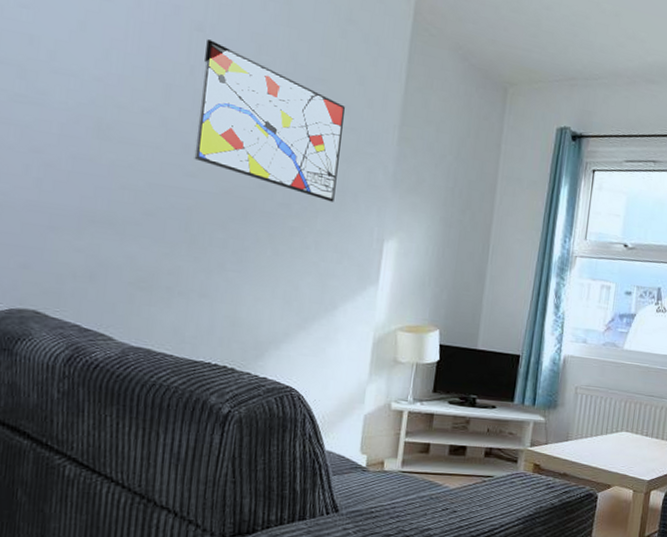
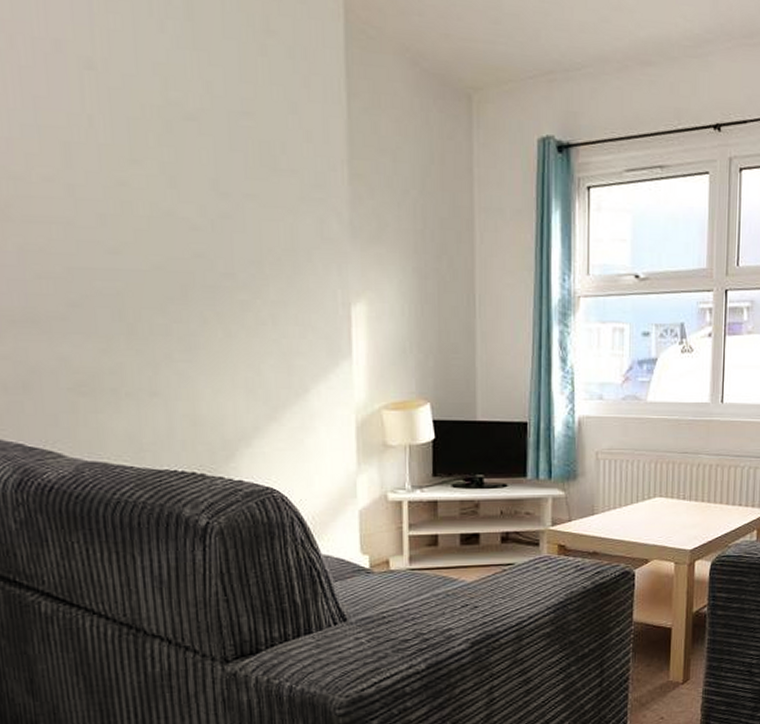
wall art: present [192,39,345,202] -> none [101,79,285,265]

